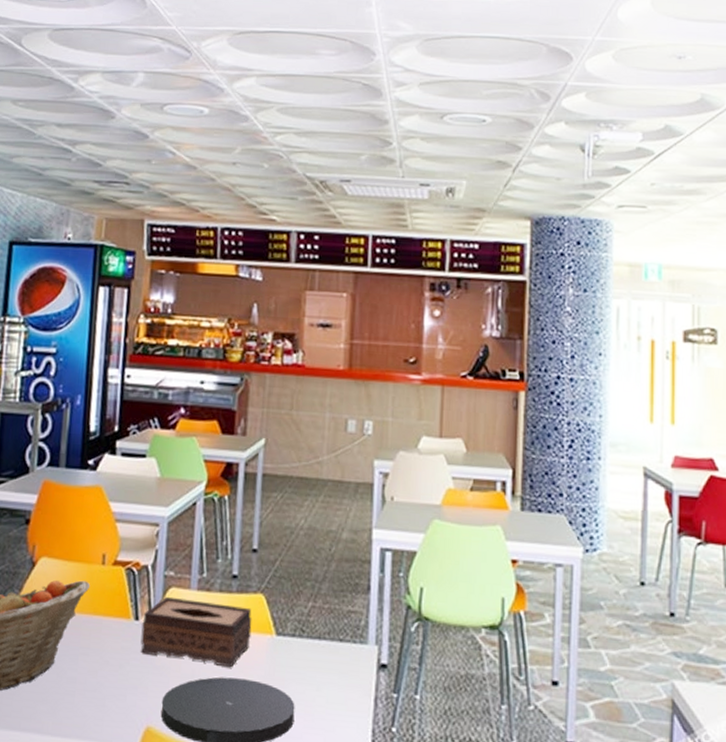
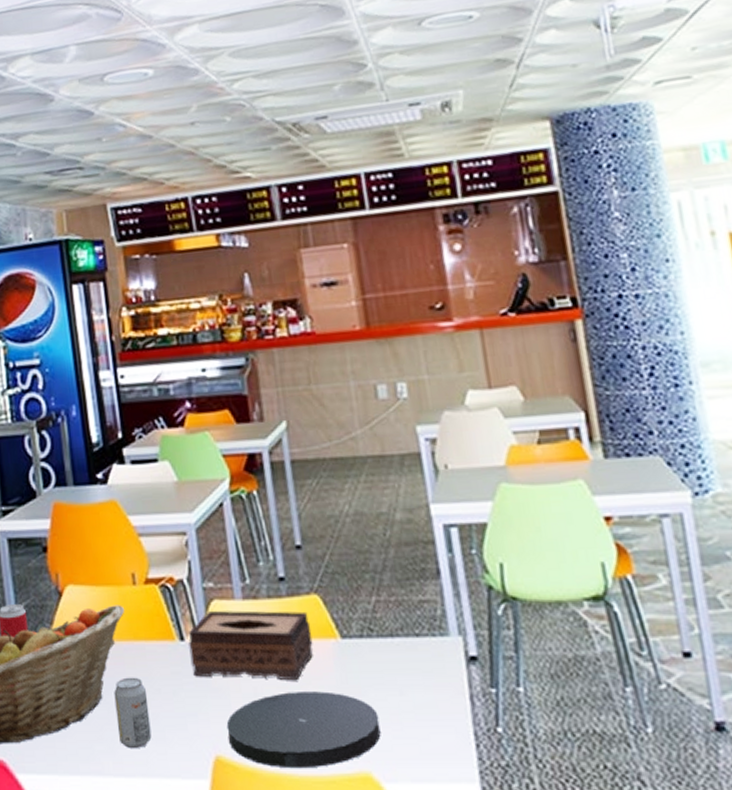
beverage can: none [62,647,96,712] -> present [114,677,152,748]

